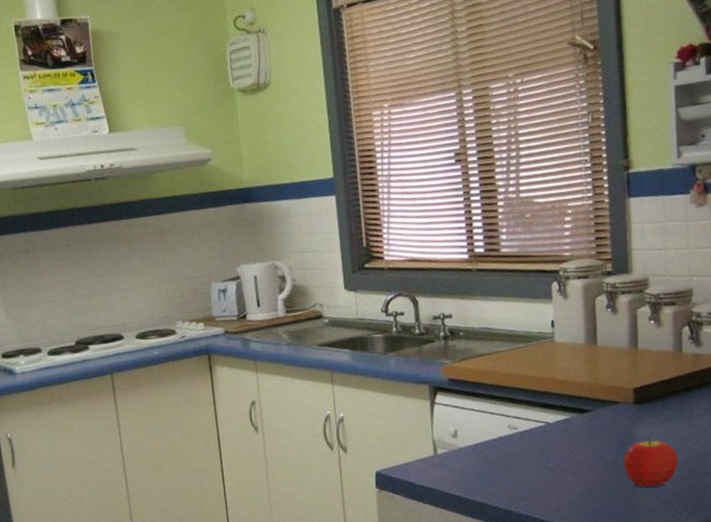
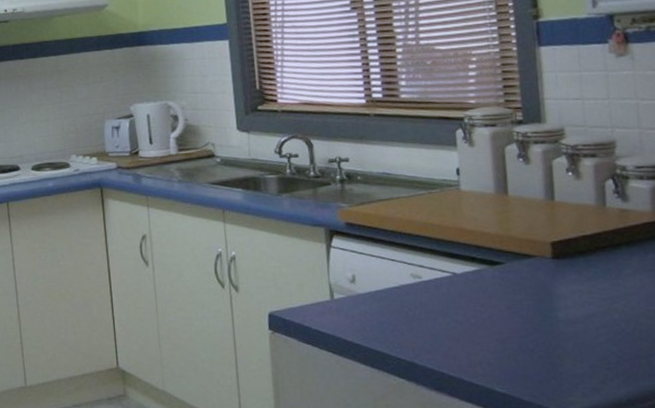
fruit: present [623,437,679,487] -> none [541,294,607,348]

